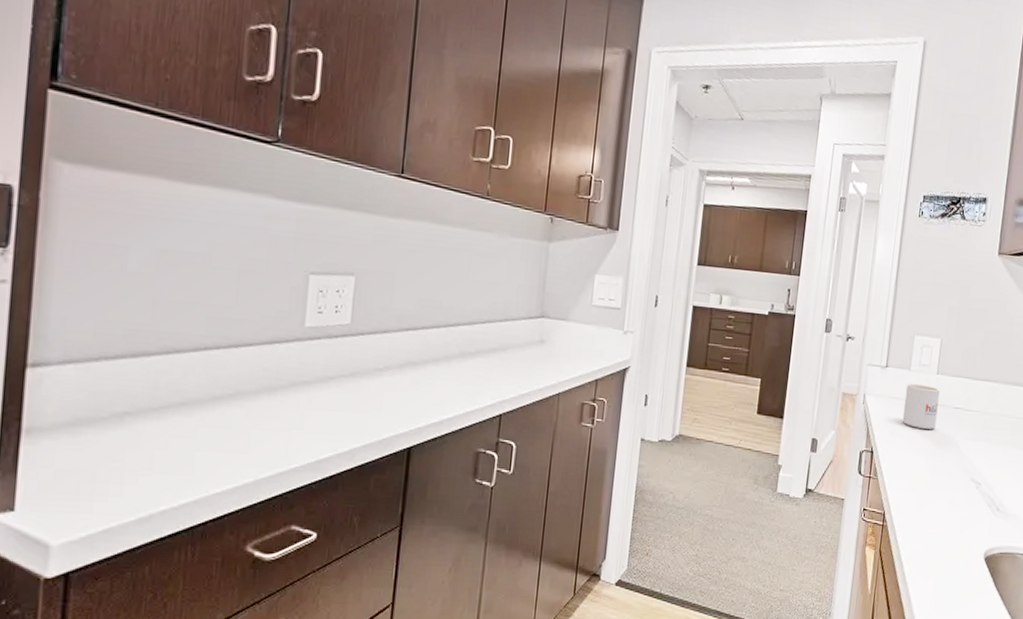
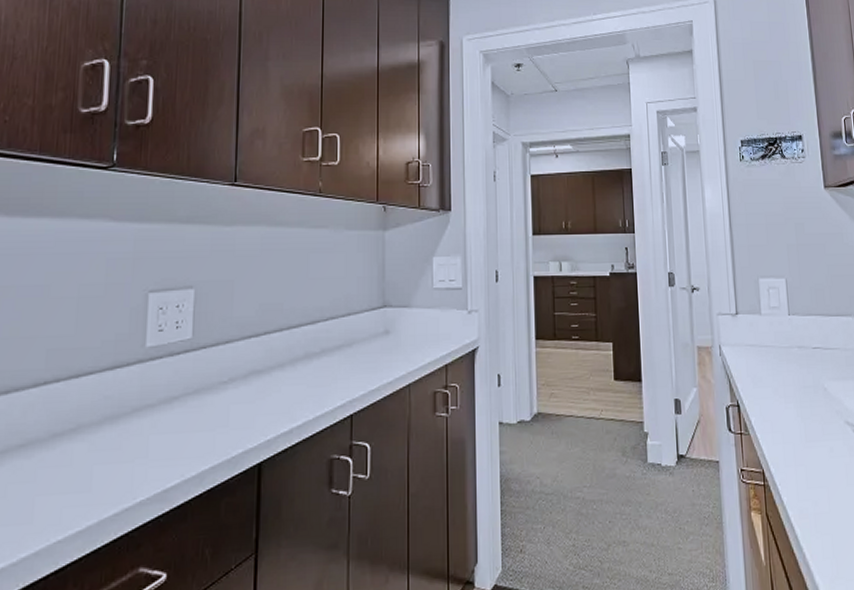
mug: present [902,383,940,429] -> none [760,327,798,375]

